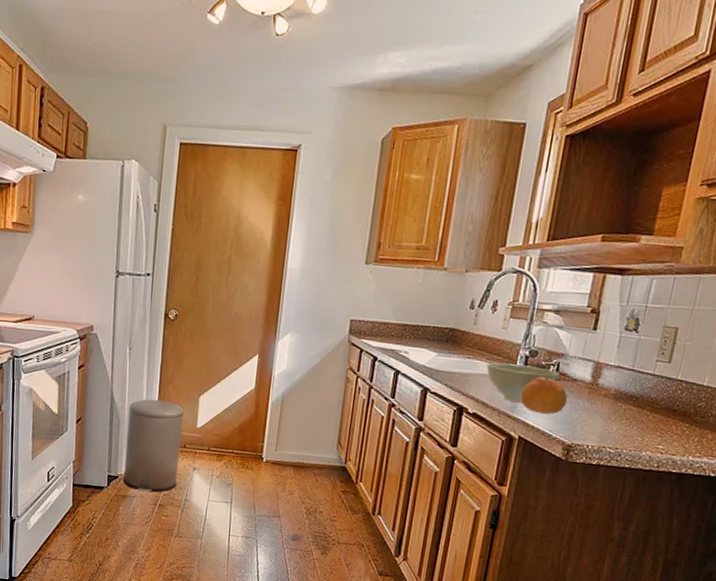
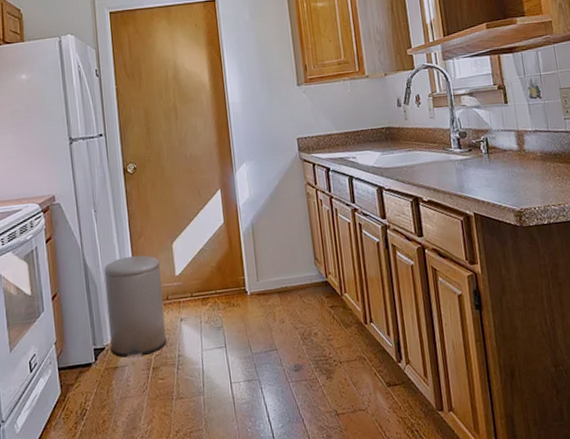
bowl: present [486,362,560,403] -> none [427,146,491,183]
fruit: present [520,376,568,415] -> none [463,153,505,188]

